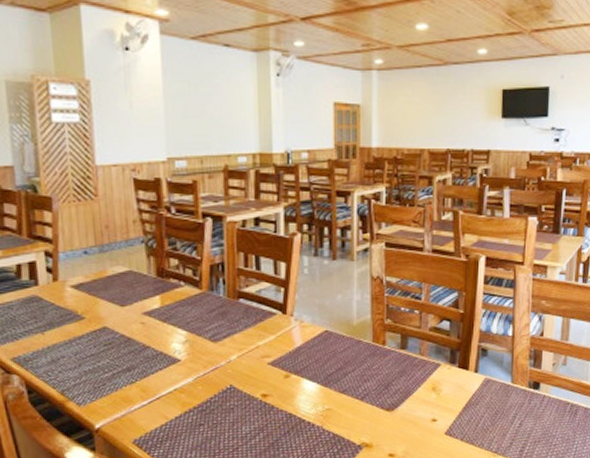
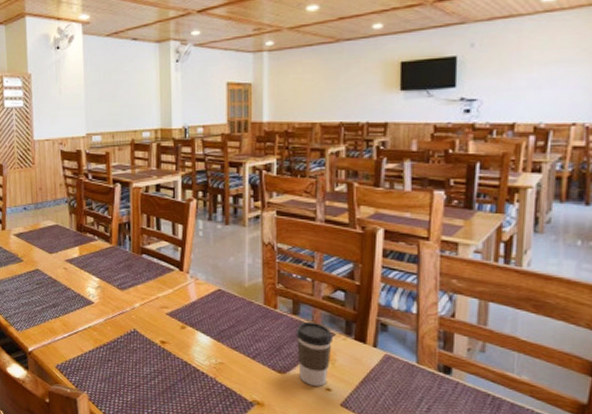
coffee cup: none [403,354,438,419] -> present [295,321,332,386]

